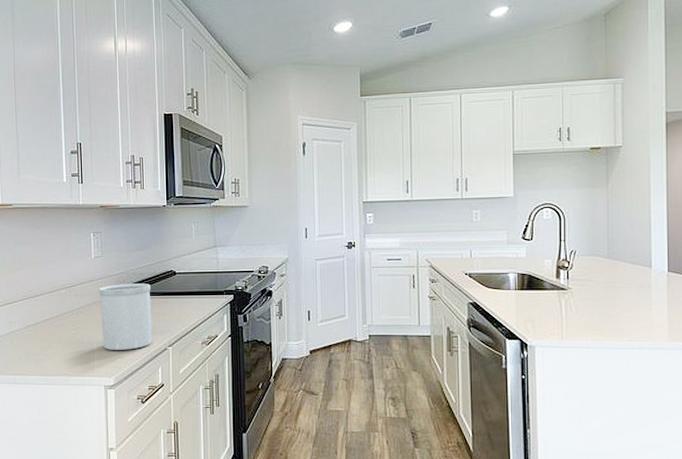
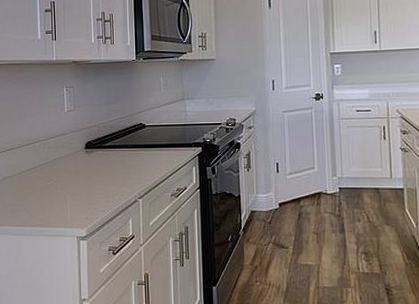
utensil holder: present [99,283,152,350] -> none [71,136,123,202]

